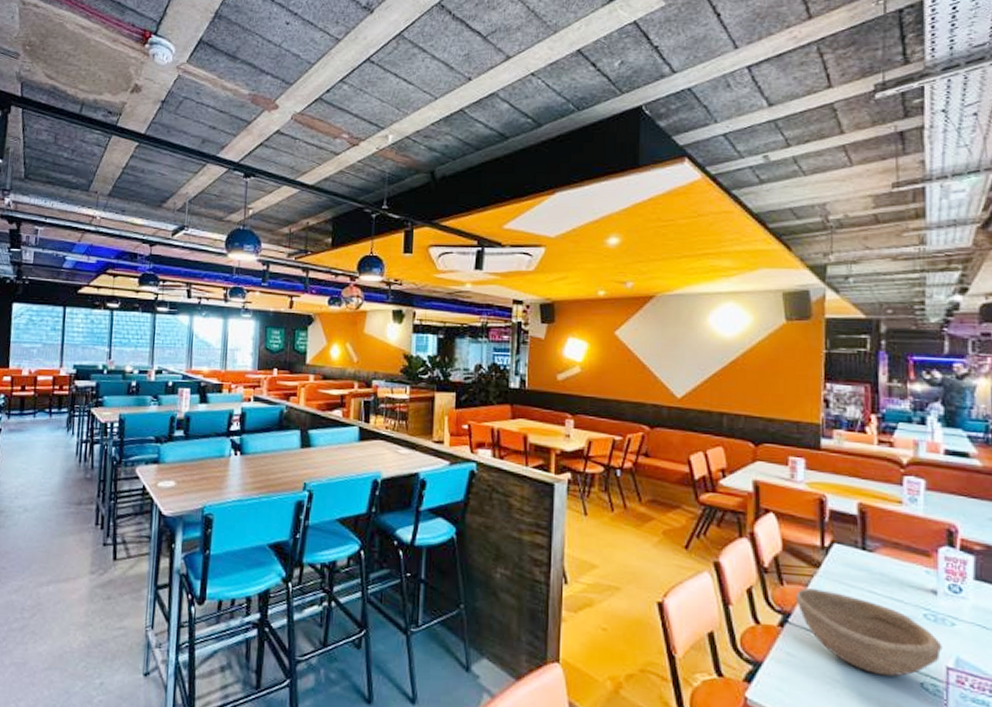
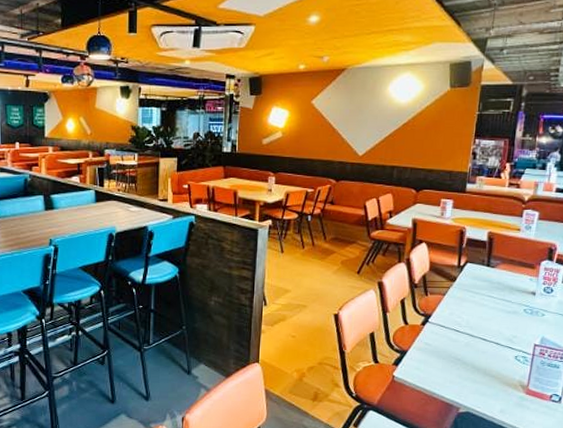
bowl: present [796,588,943,677] -> none [435,297,534,354]

